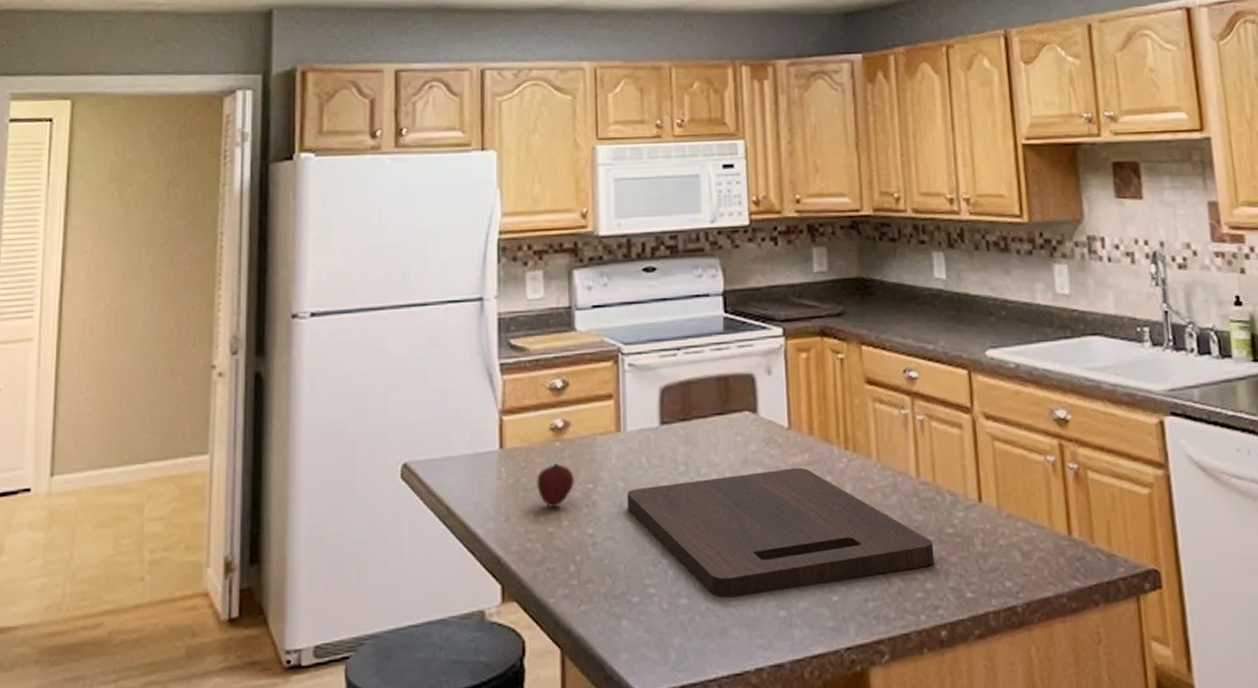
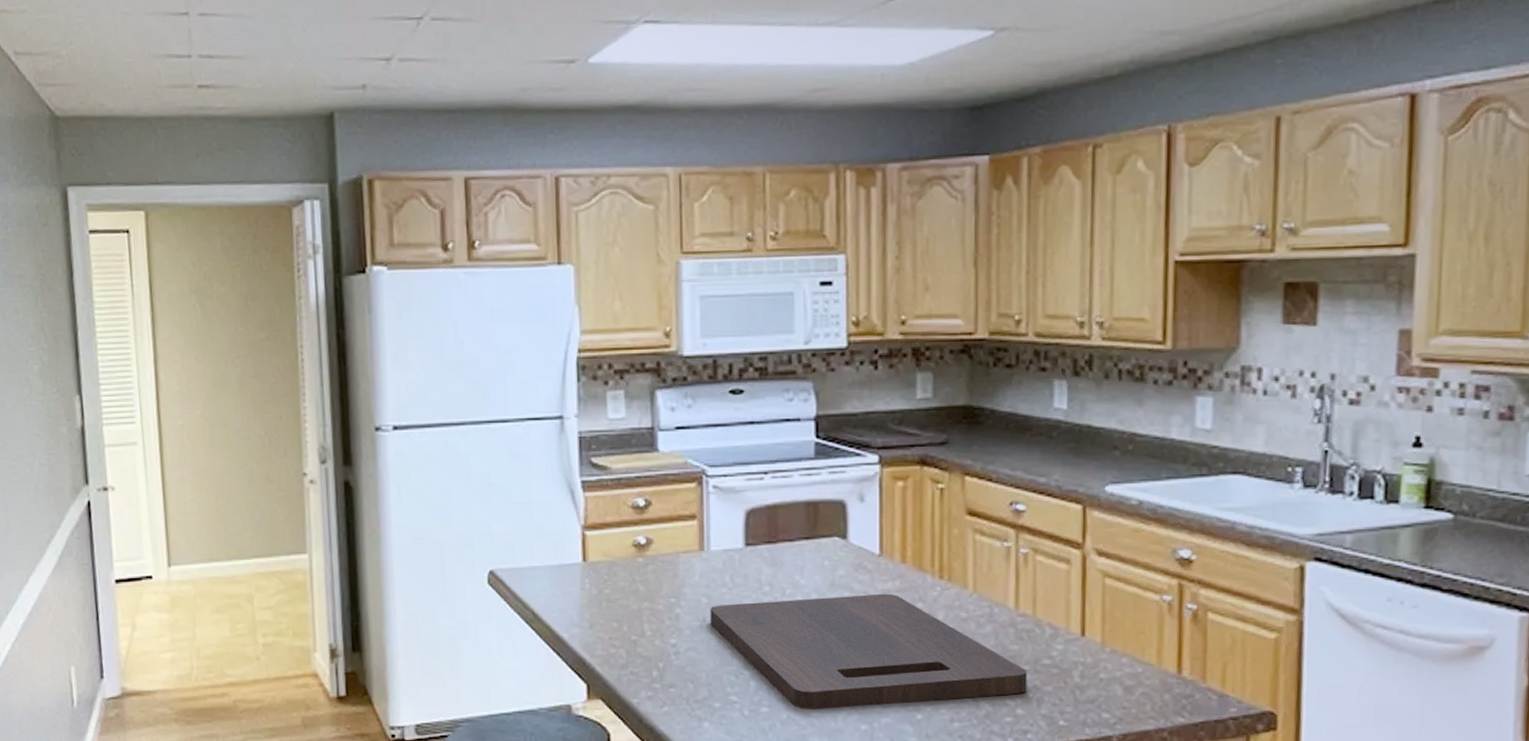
fruit: present [537,463,574,508] -> none [620,578,657,618]

